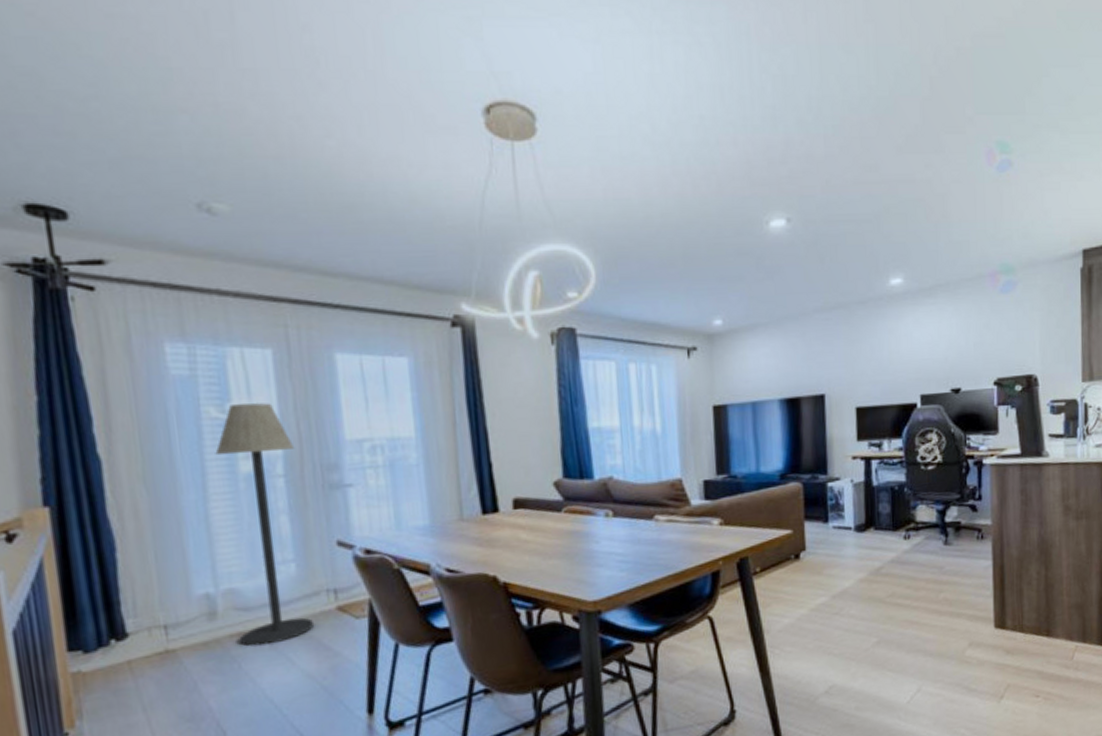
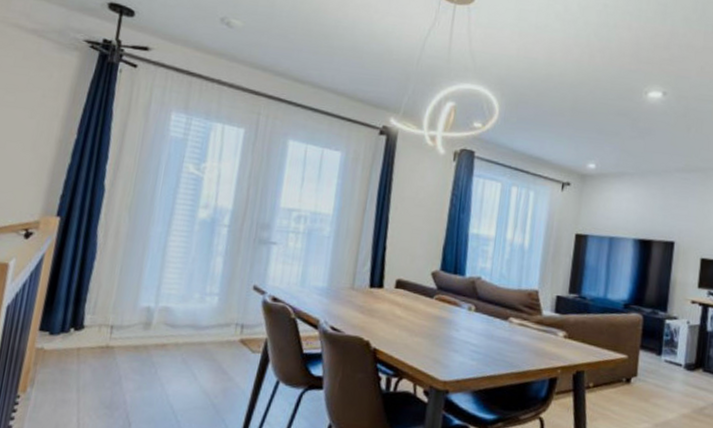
floor lamp: present [215,403,313,646] -> none [161,165,242,359]

